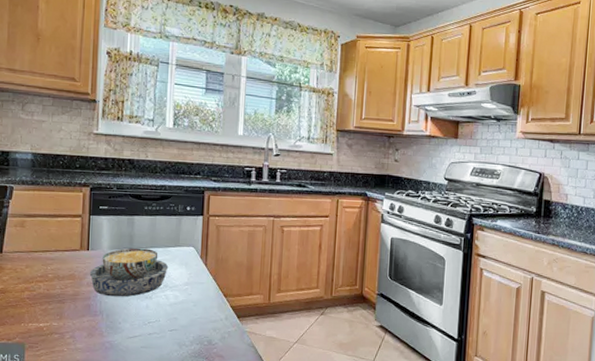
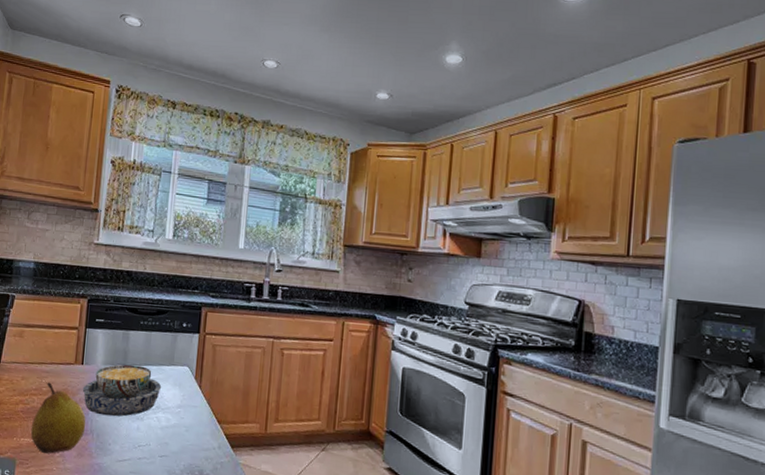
fruit: none [38,269,95,336] -> present [30,382,86,454]

